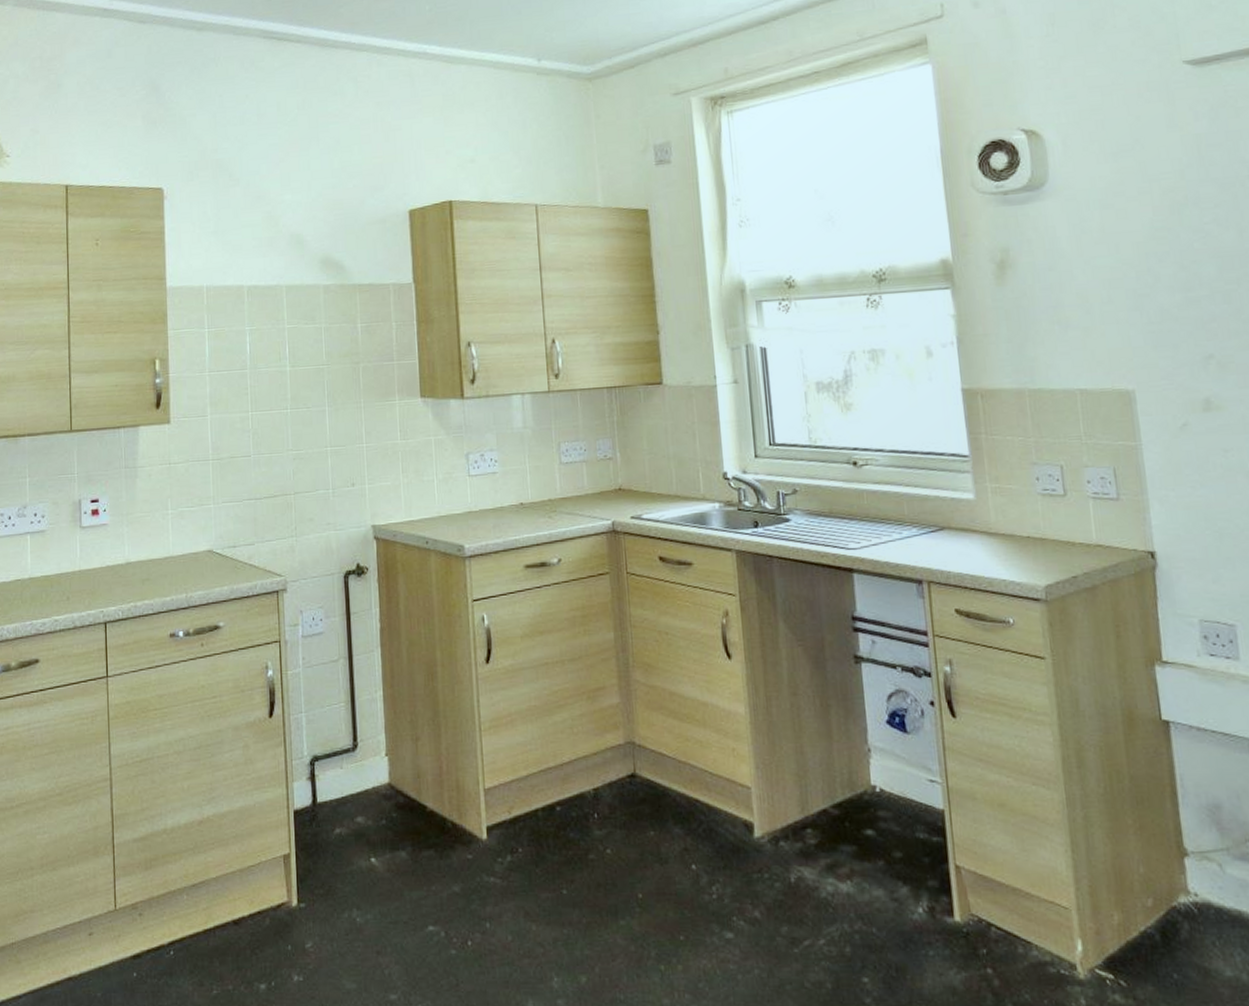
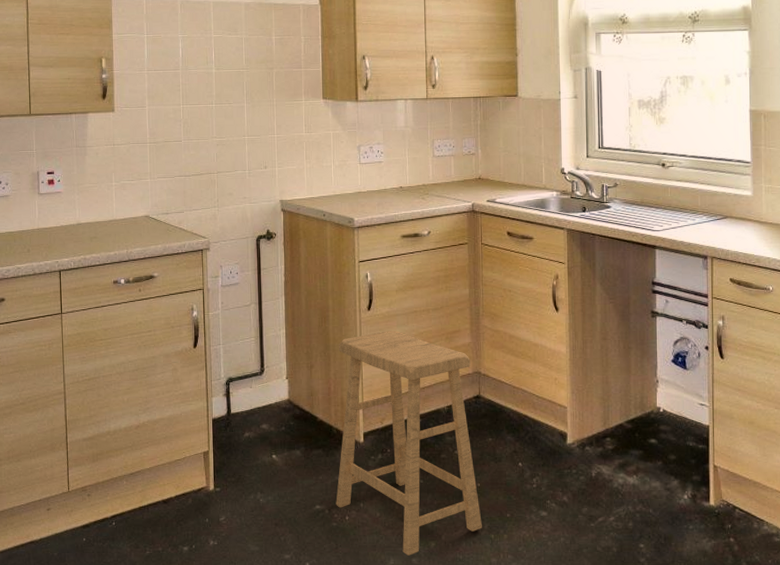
stool: none [450,688,648,995] -> present [336,330,482,556]

